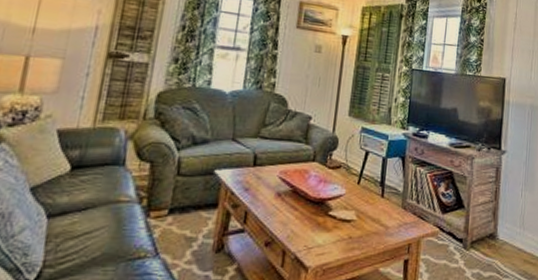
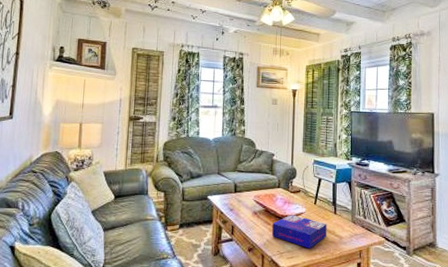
board game: none [299,197,371,242] -> present [272,215,327,249]

